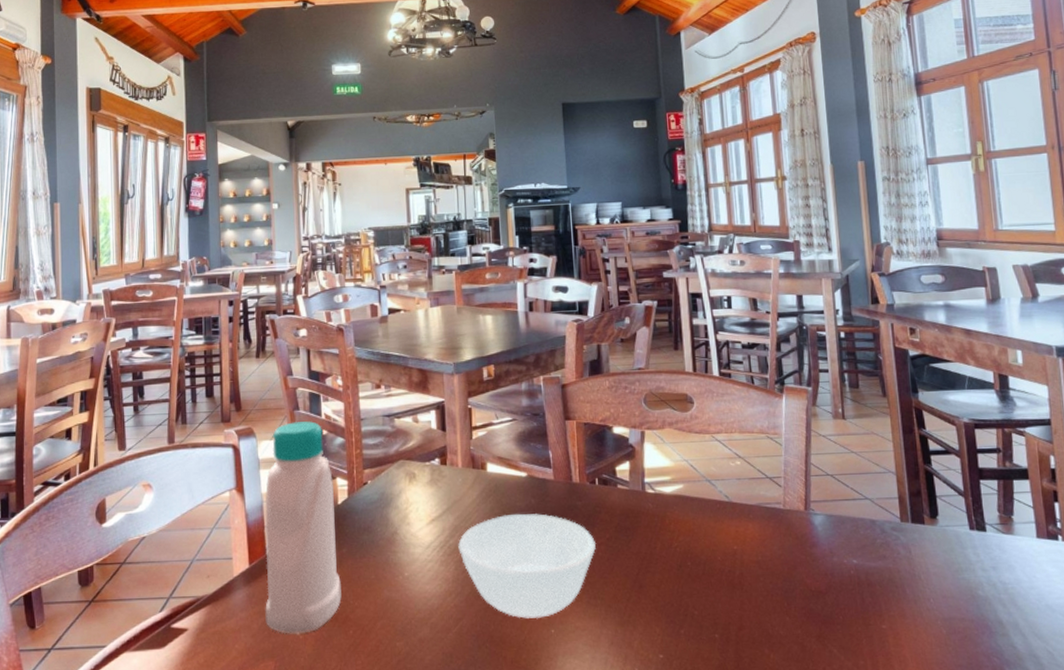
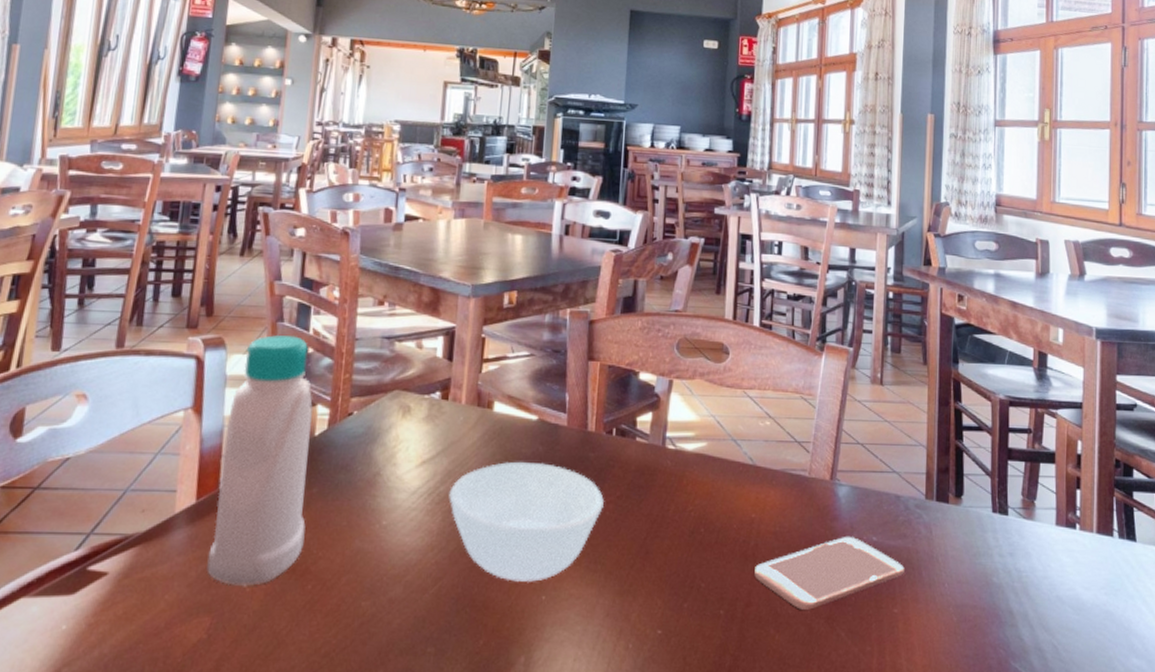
smartphone: none [743,560,888,630] -> present [754,536,905,610]

